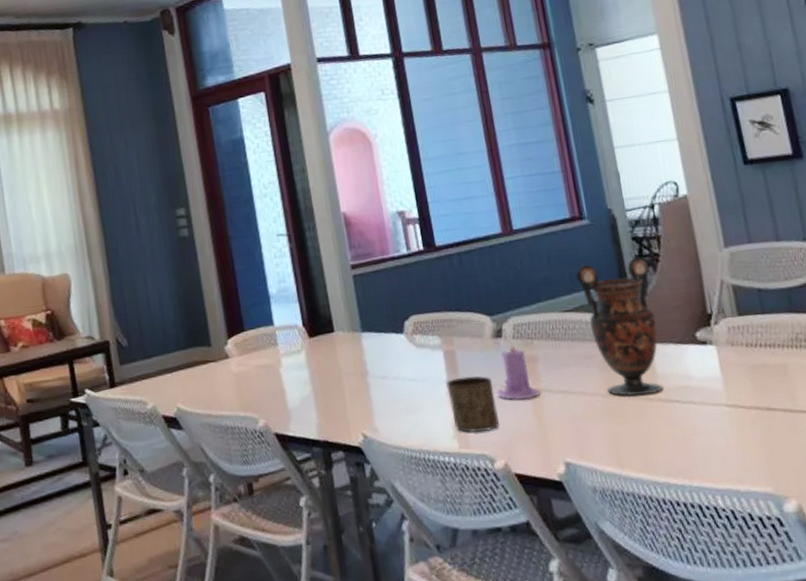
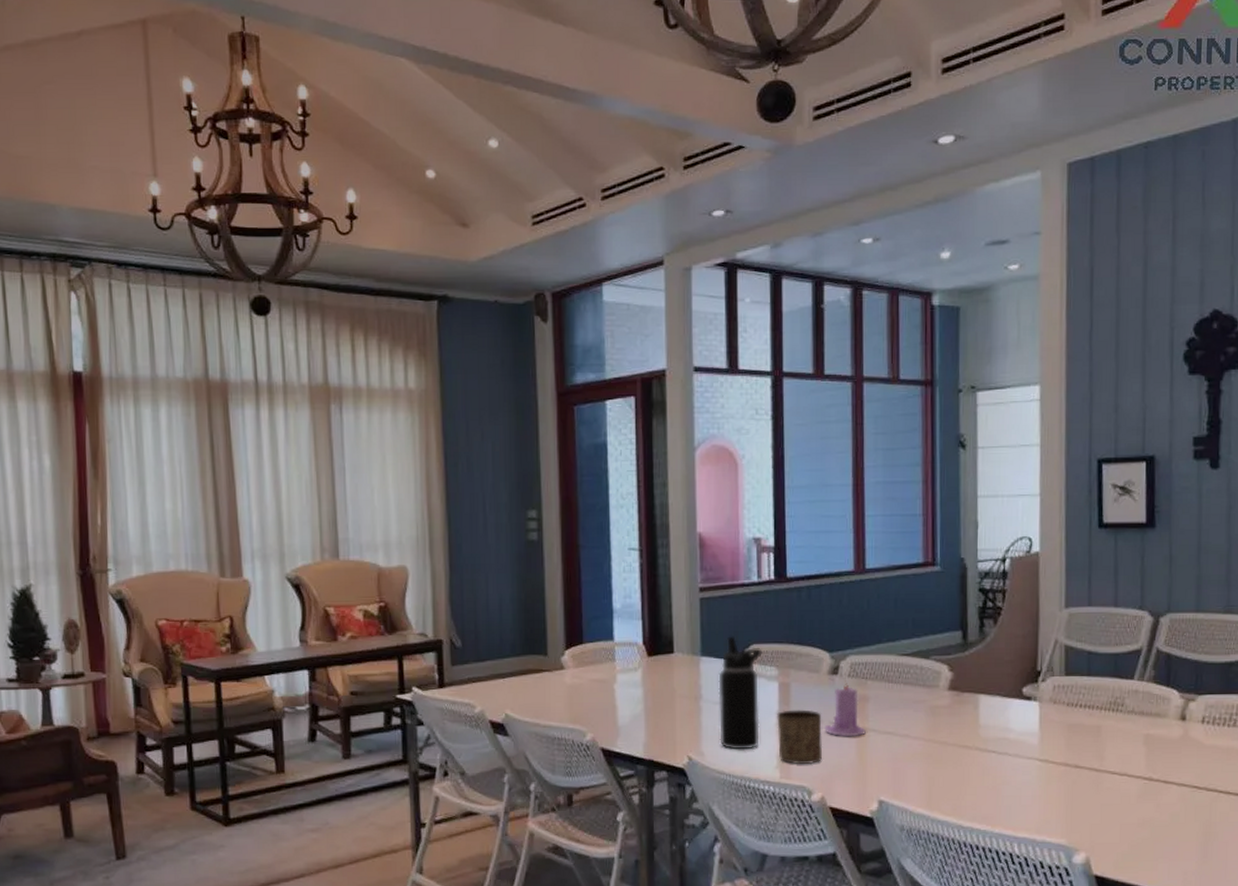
water bottle: none [381,309,433,424] -> present [718,636,762,750]
vase: present [575,256,663,397] -> none [918,608,990,743]

